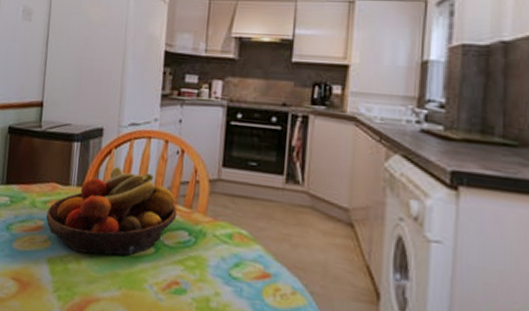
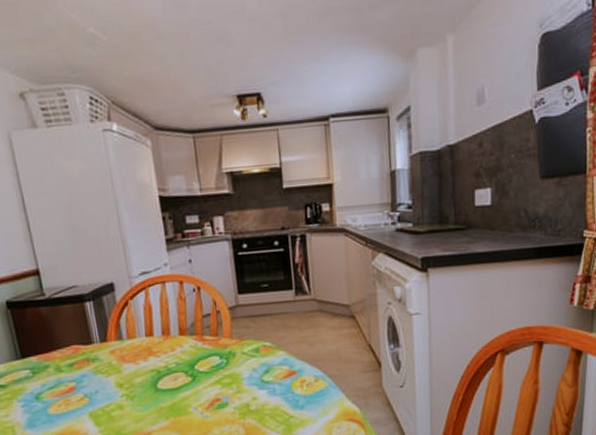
fruit bowl: present [46,166,177,256] -> none [75,314,206,400]

